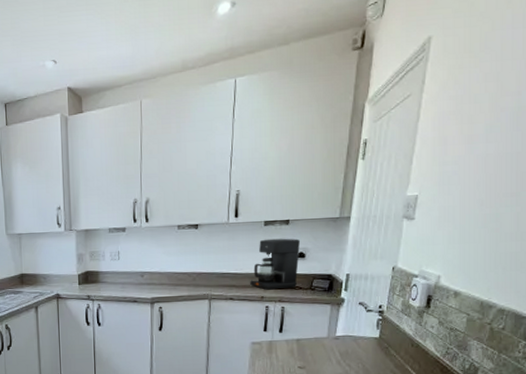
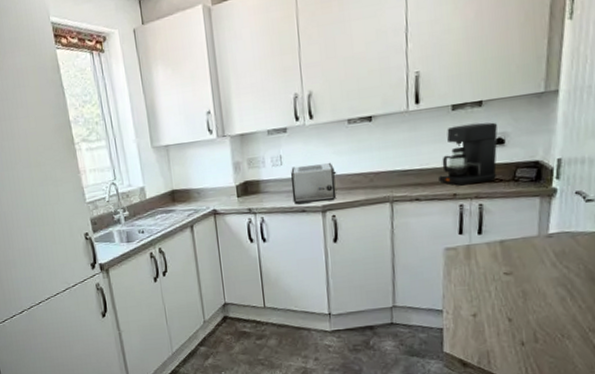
toaster: none [126,260,166,296] -> present [290,162,337,205]

